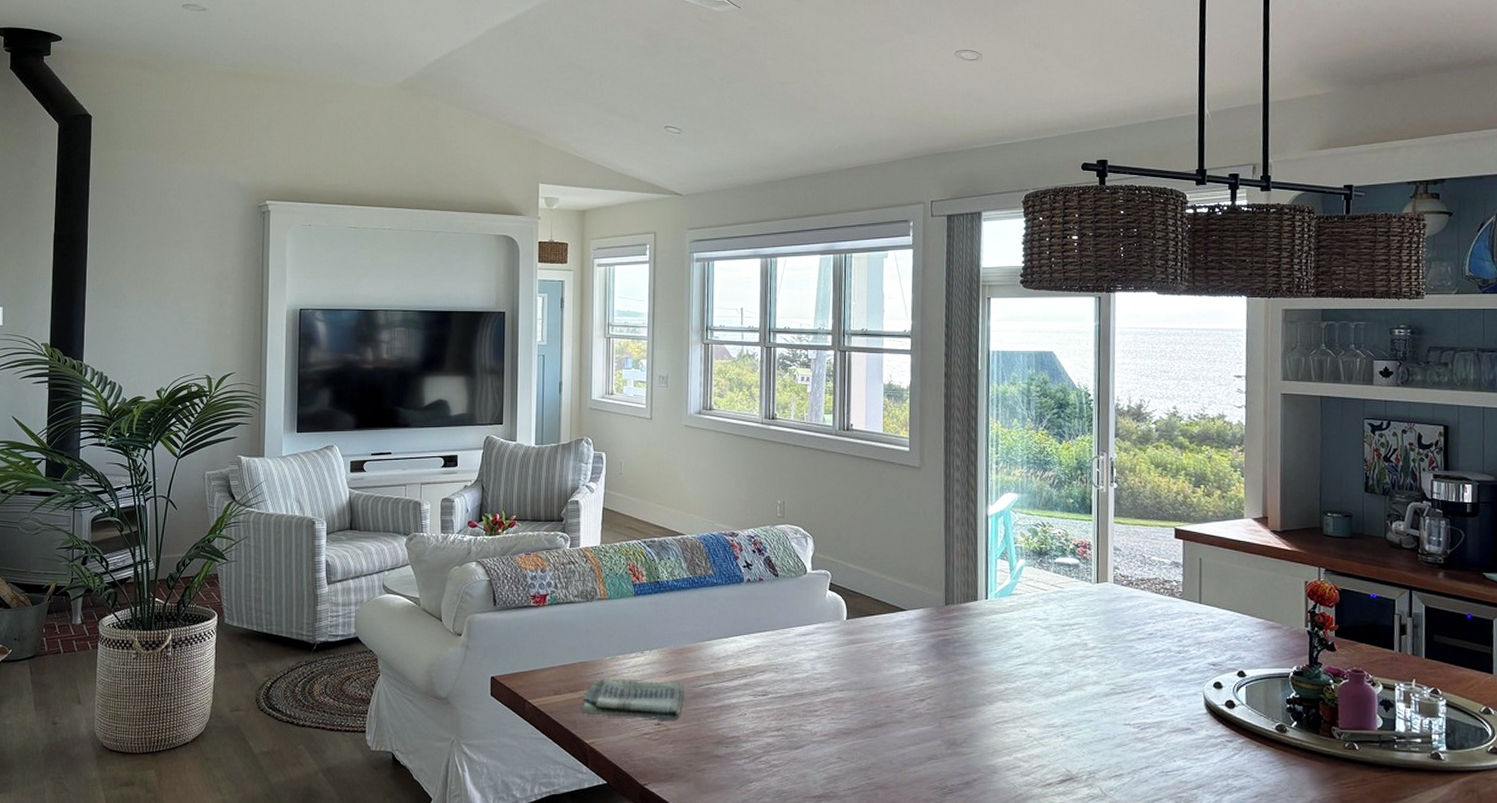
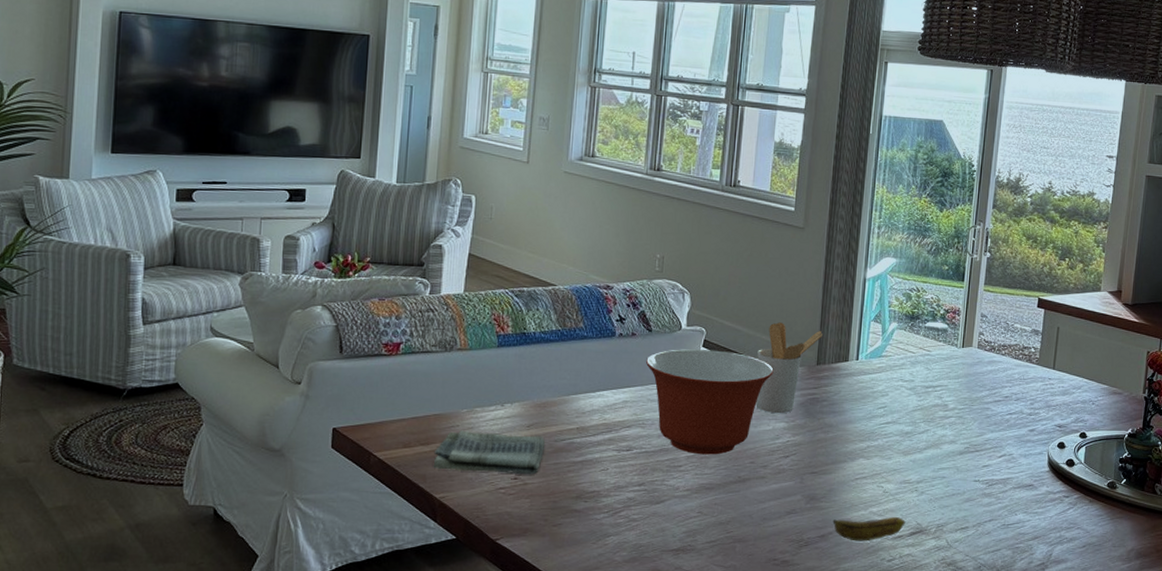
mixing bowl: none [775,593,902,699] -> present [646,349,774,455]
utensil holder: none [884,563,948,656] -> present [755,322,822,414]
banana: none [976,762,1054,789] -> present [832,516,905,541]

